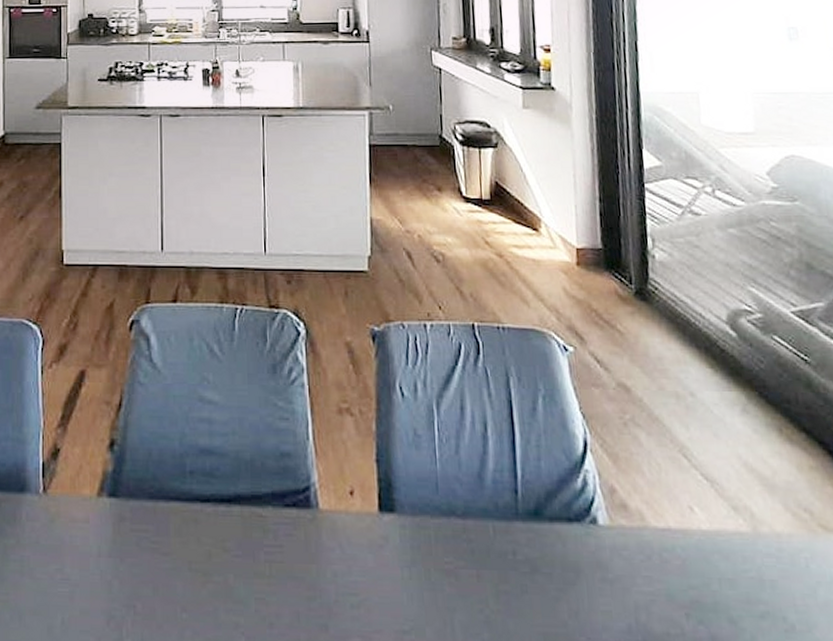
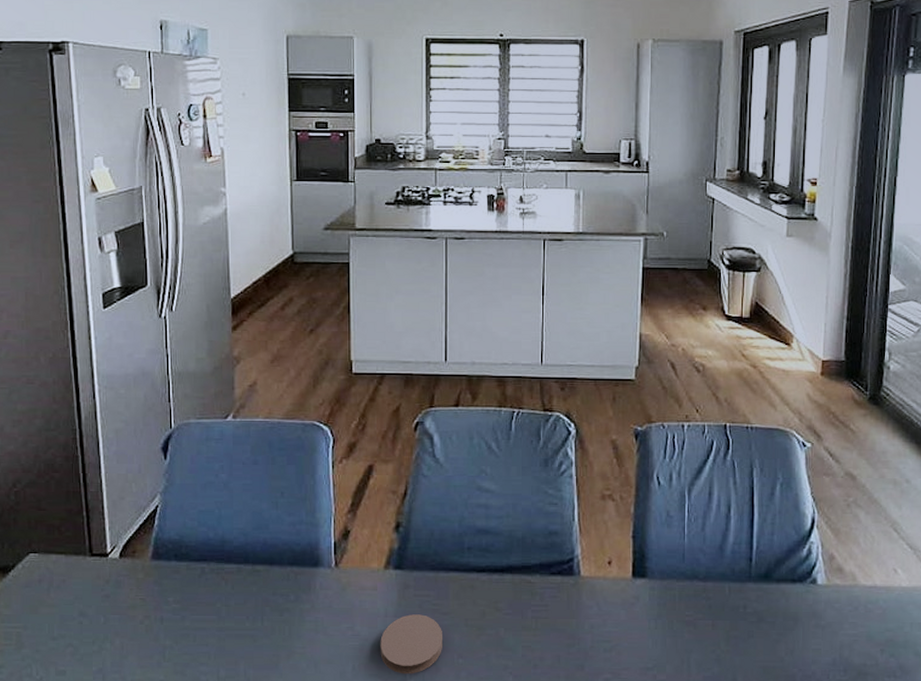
coaster: none [93,554,165,632] -> present [380,614,444,674]

